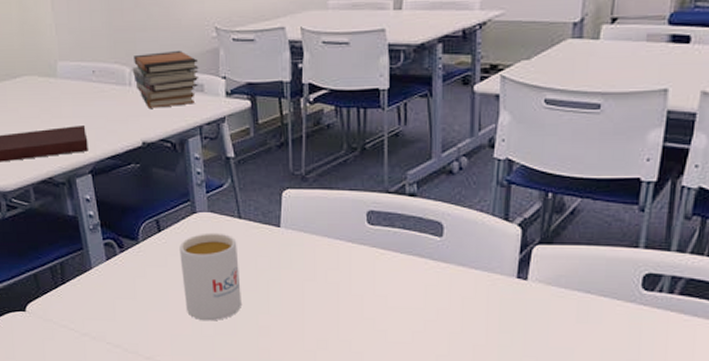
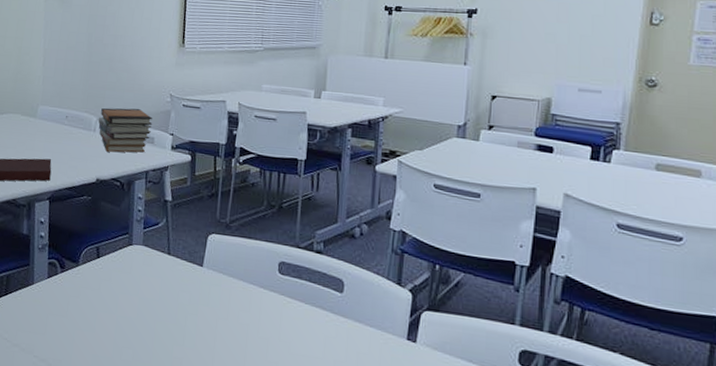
mug: present [179,232,241,321] -> none [110,264,164,347]

